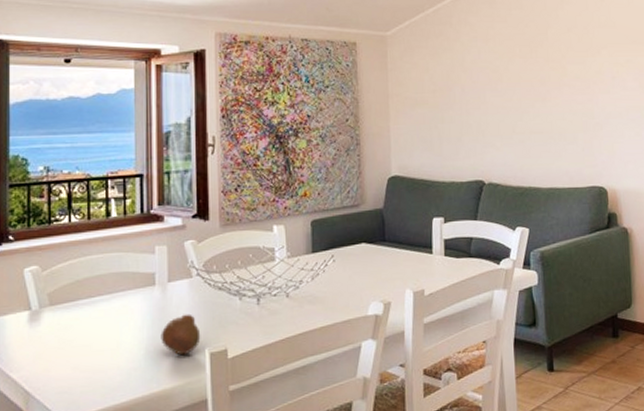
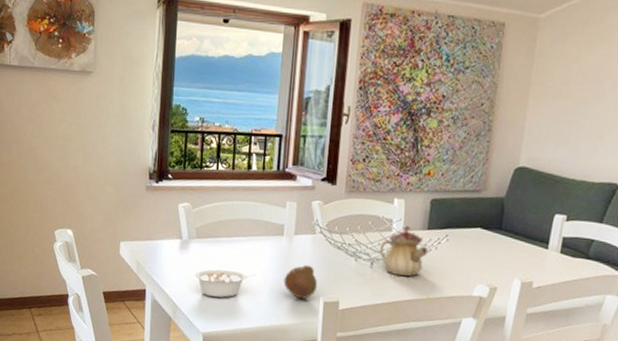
legume: none [50,336,127,373] -> present [194,269,256,298]
teapot: none [265,252,316,308] -> present [380,225,429,277]

